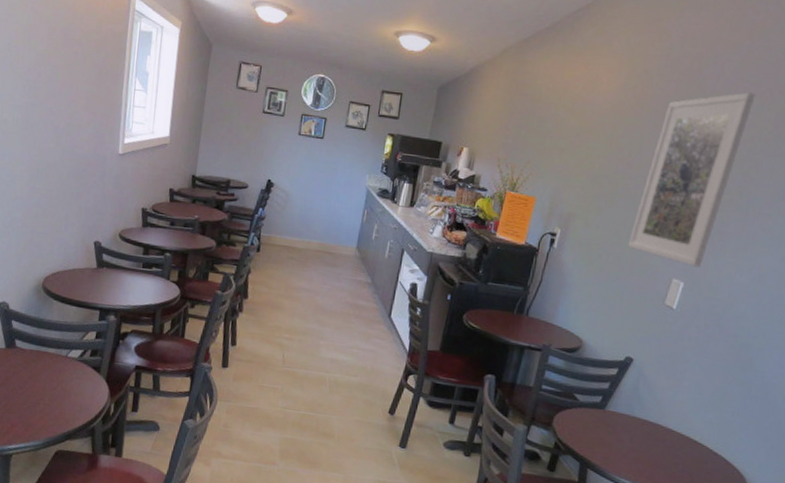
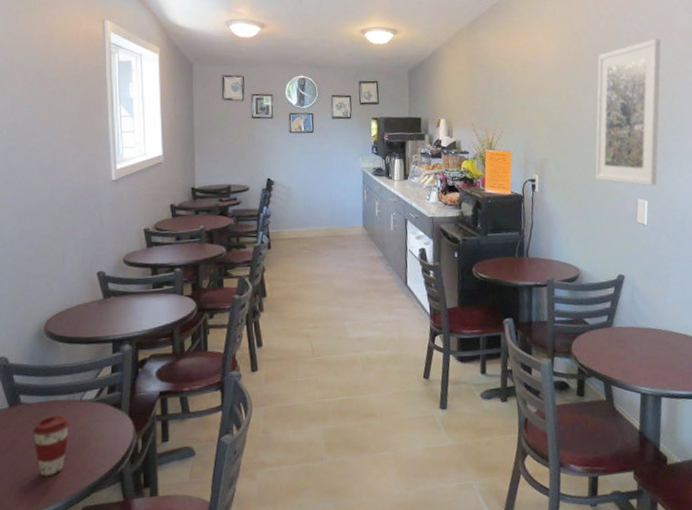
coffee cup: none [22,364,56,416] -> present [32,415,71,476]

